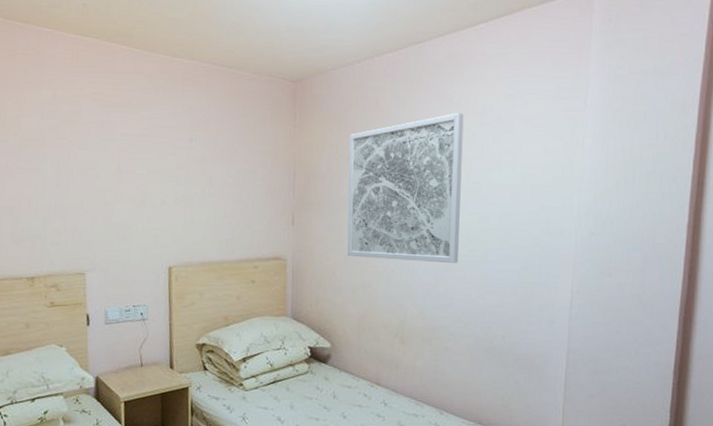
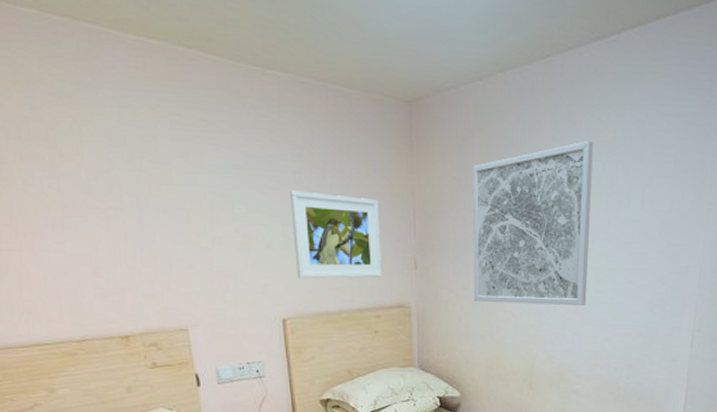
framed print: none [185,155,263,232] -> present [289,190,383,279]

